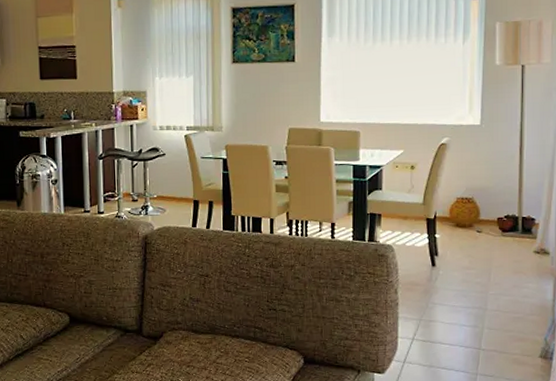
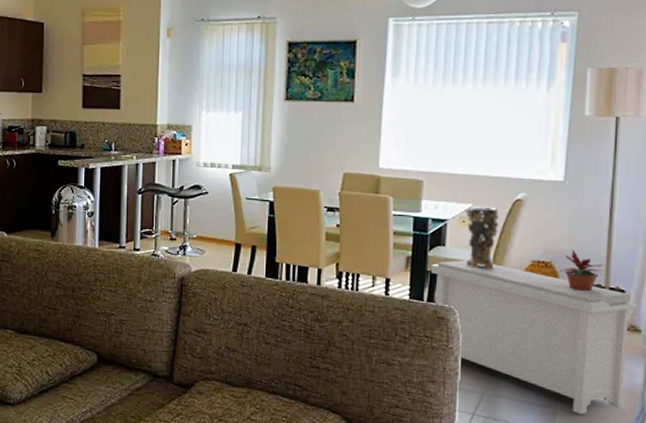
bench: none [370,202,545,331] -> present [430,260,637,415]
decorative vase: none [397,151,427,208] -> present [465,206,499,269]
potted plant: none [478,184,517,222] -> present [556,248,604,291]

